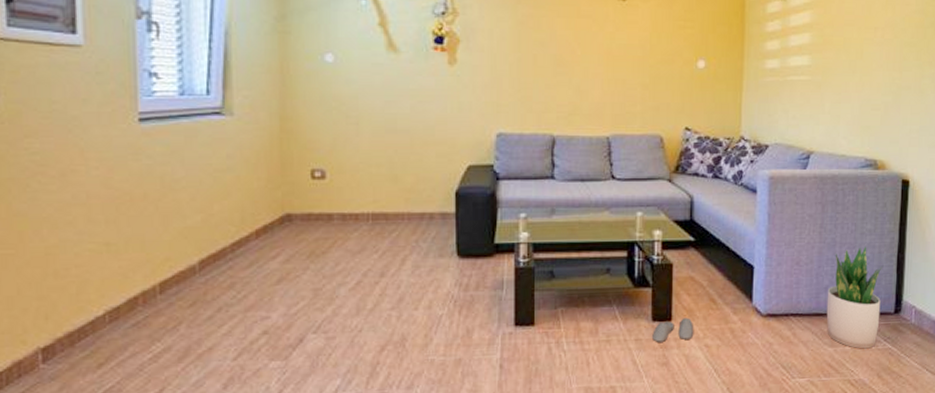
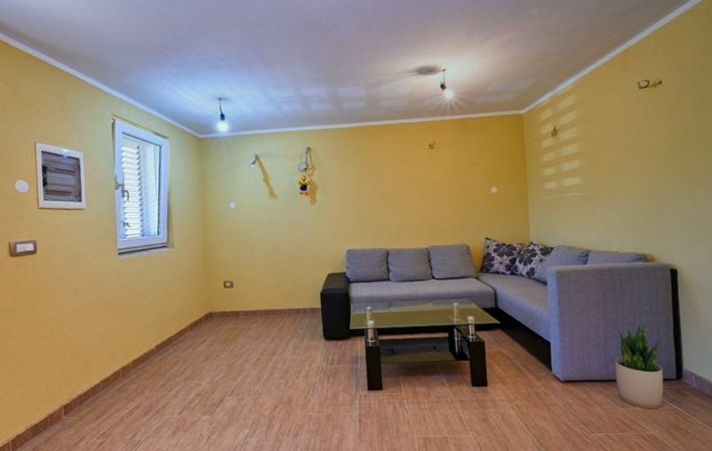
slippers: present [652,317,694,342] -> none [473,383,506,403]

